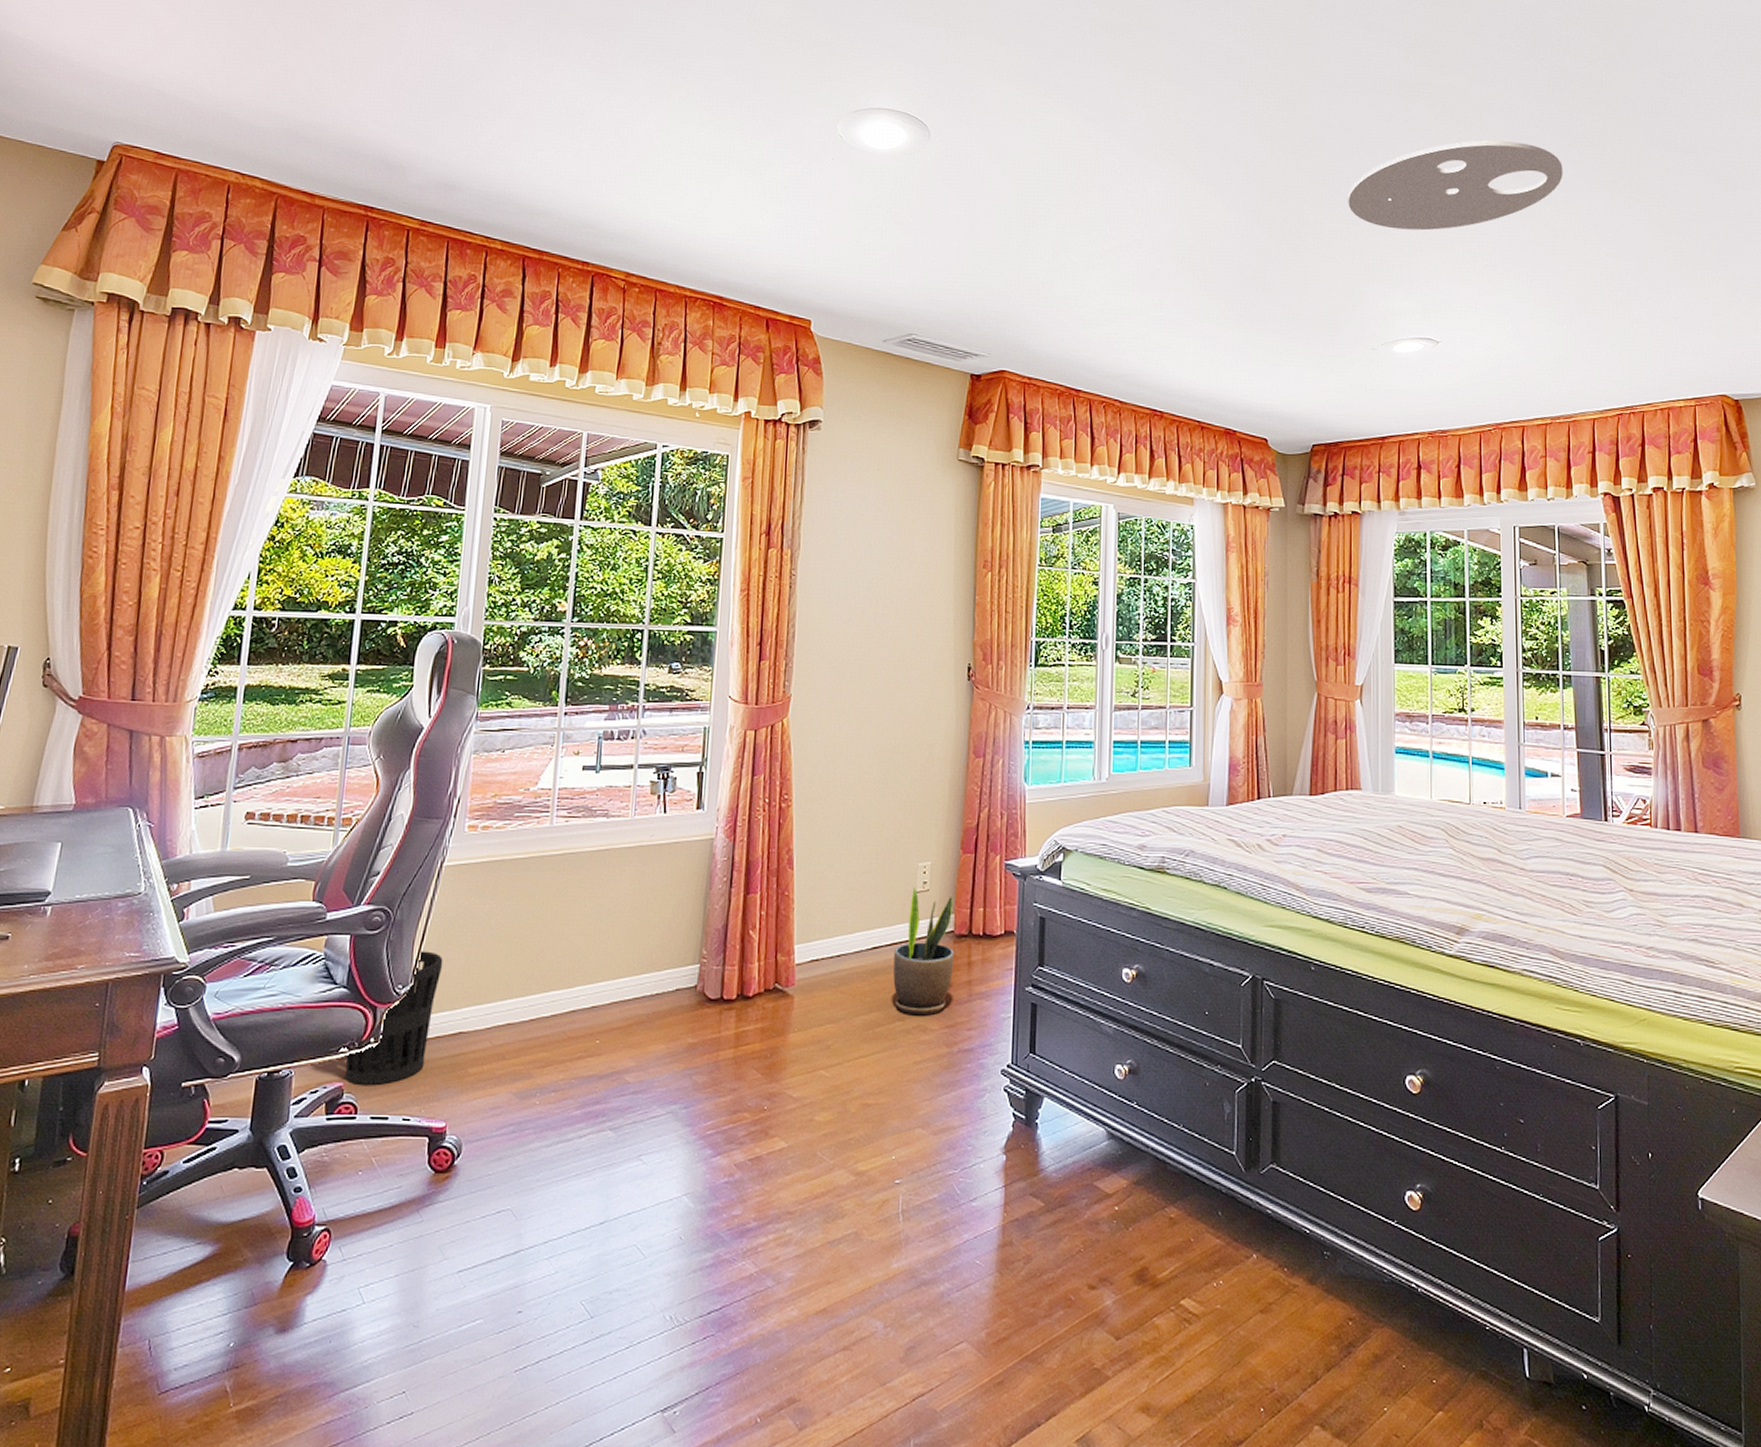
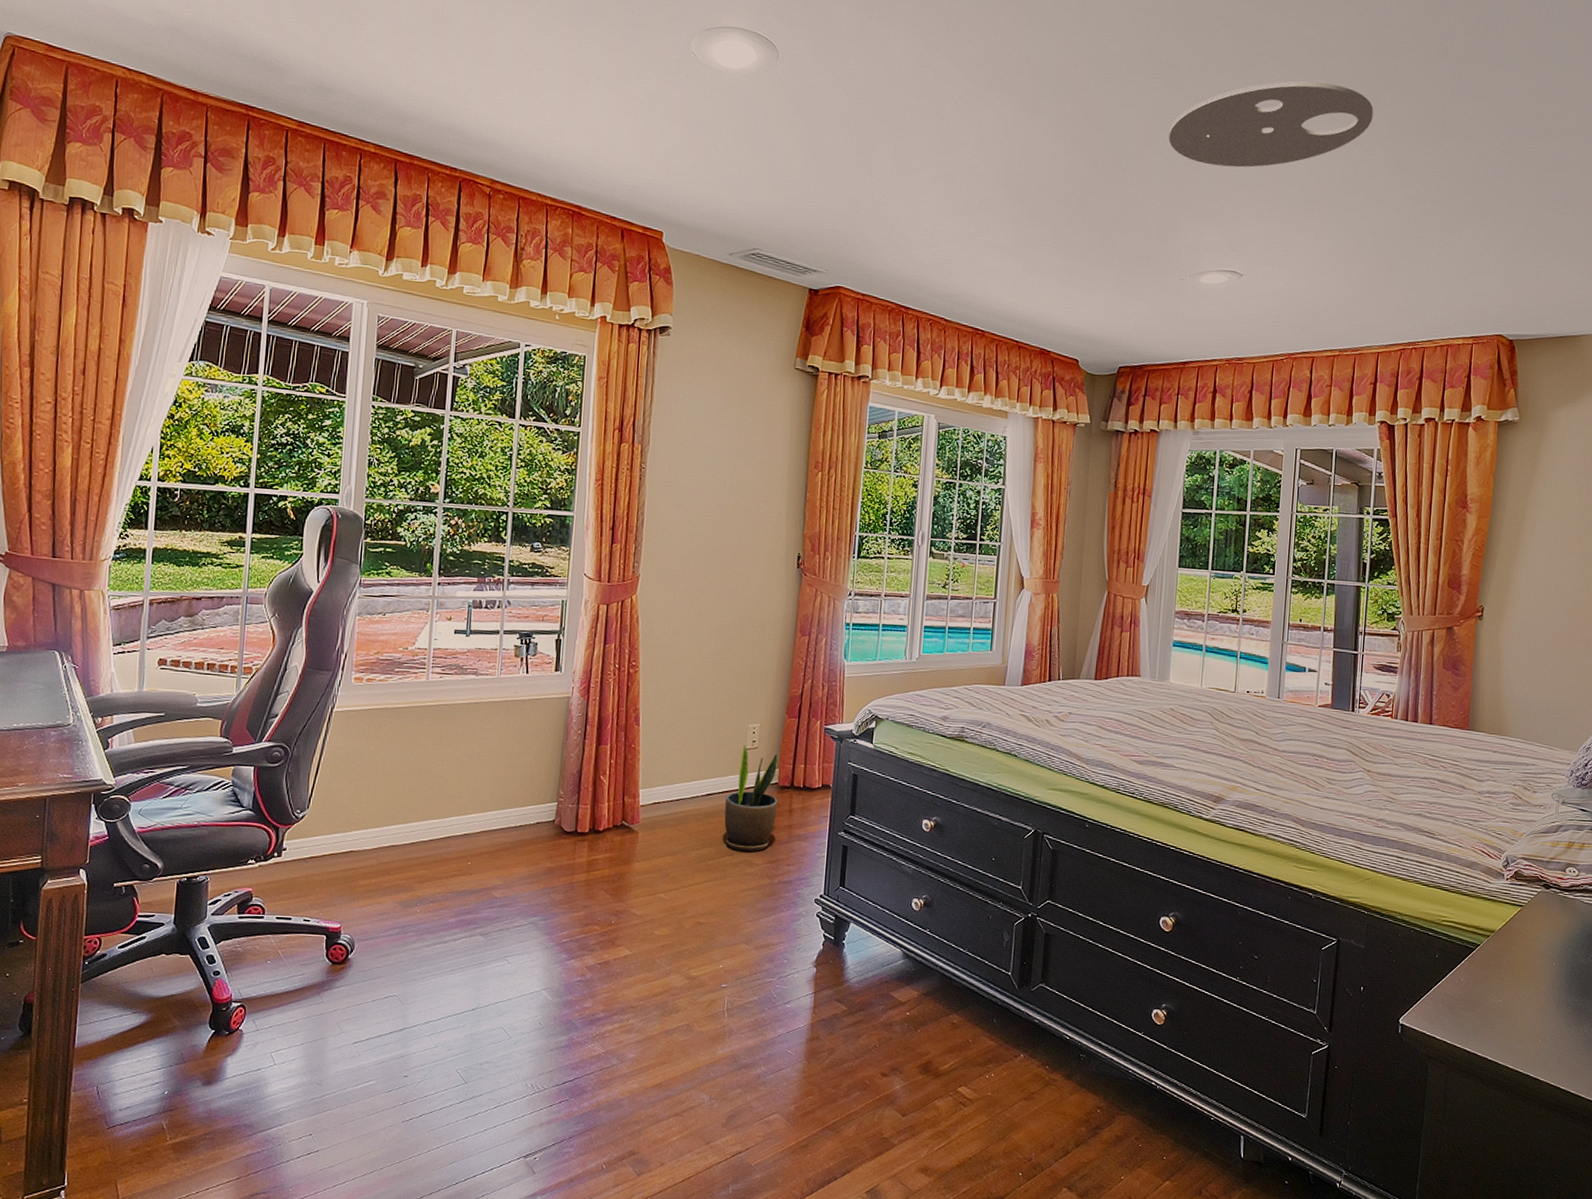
wastebasket: present [345,951,443,1085] -> none [253,782,335,891]

